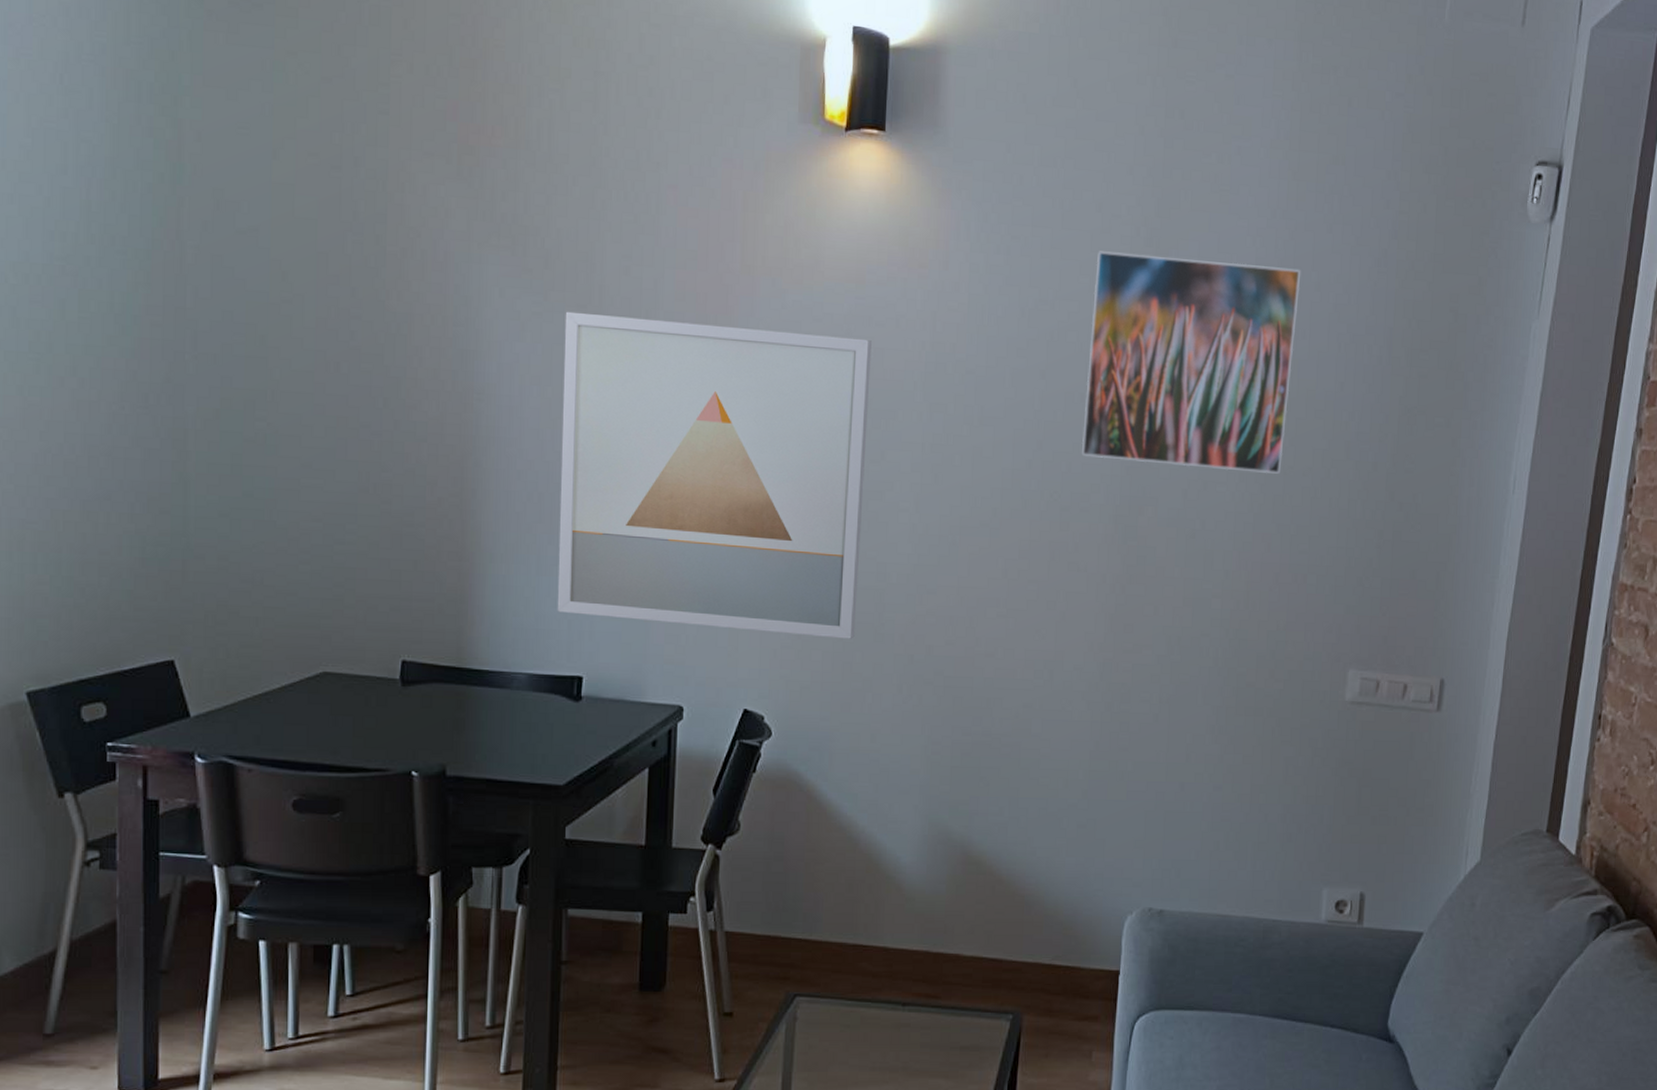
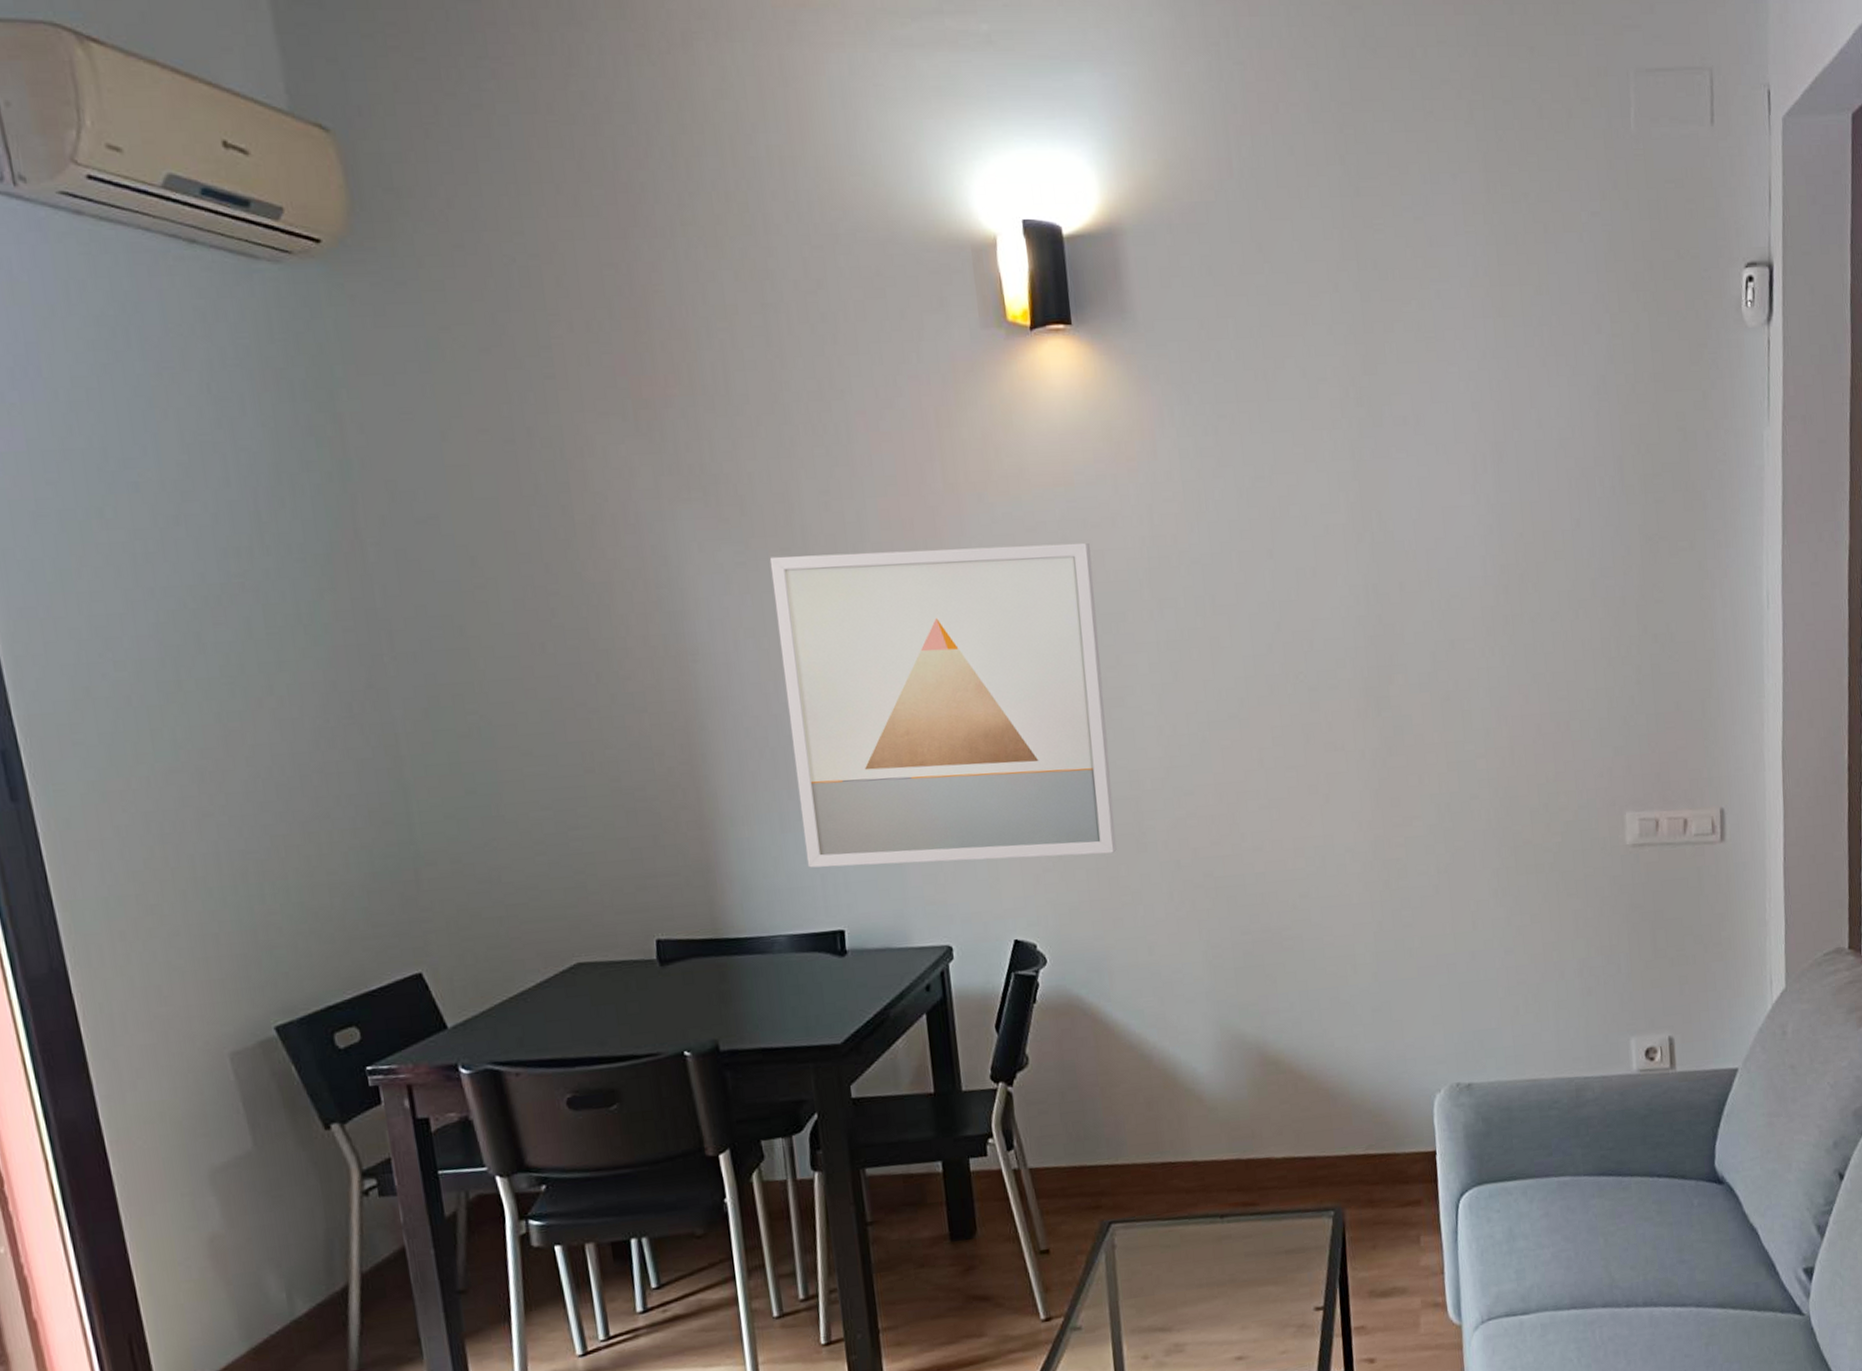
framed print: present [1081,251,1301,474] -> none [1308,408,1528,632]

